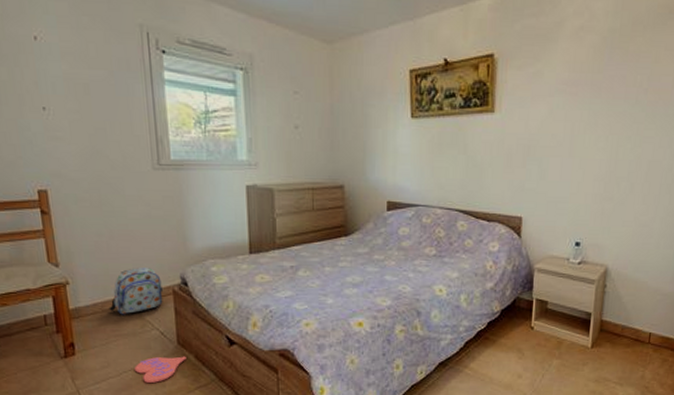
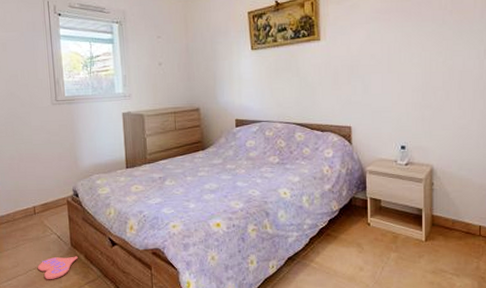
backpack: present [109,268,164,315] -> none [18,183,60,223]

